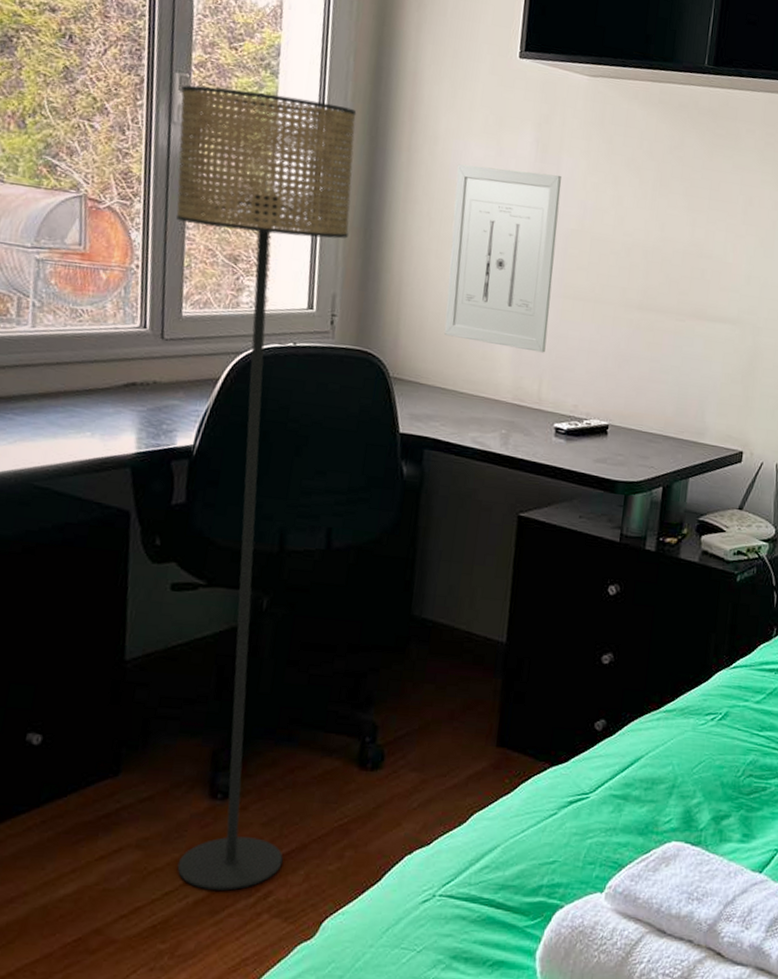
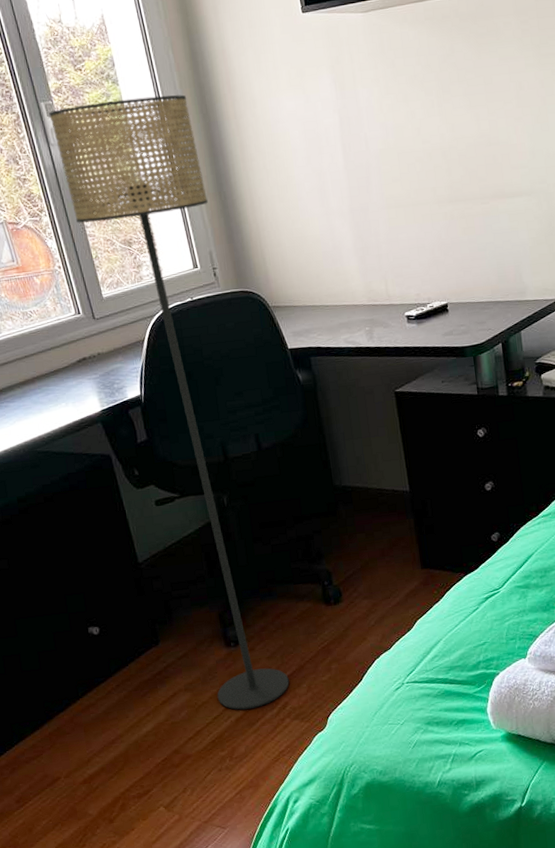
wall art: present [444,164,562,353] -> none [276,106,384,263]

